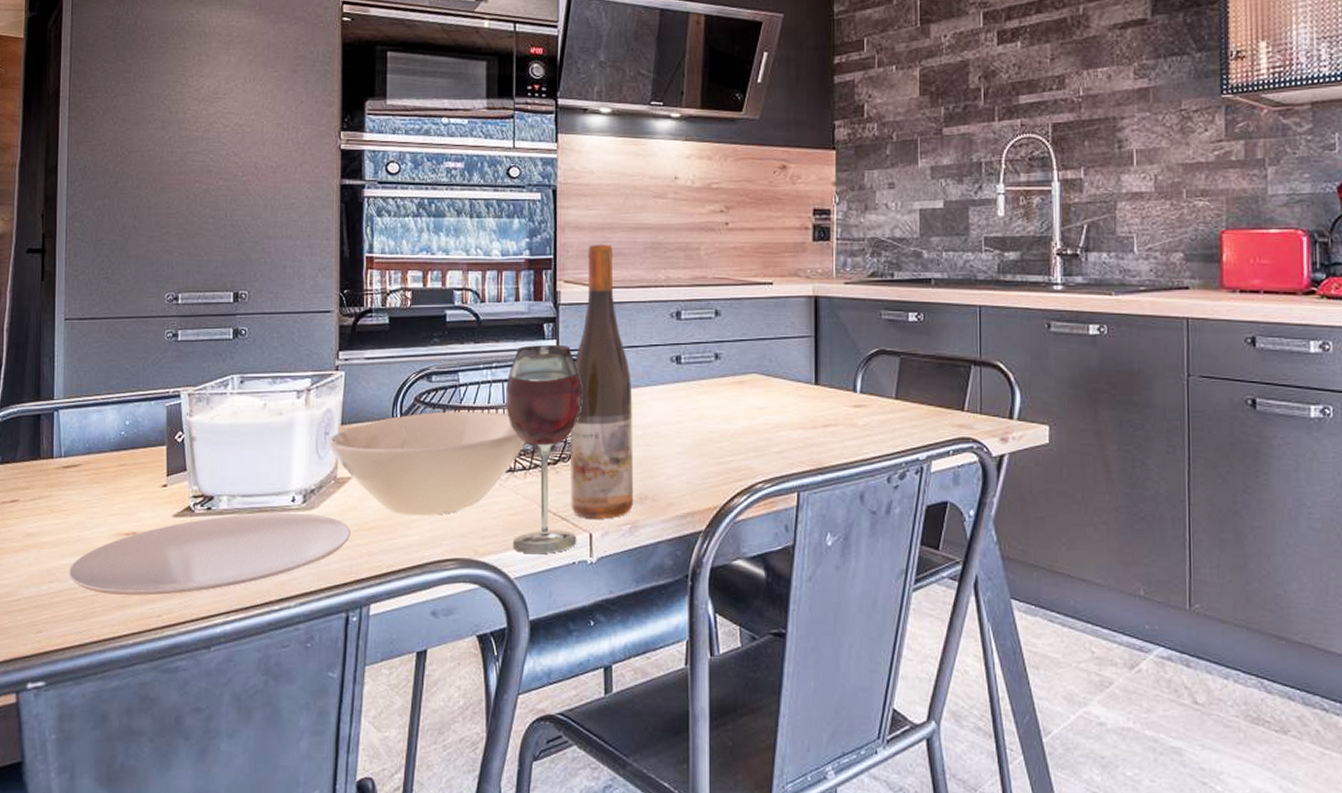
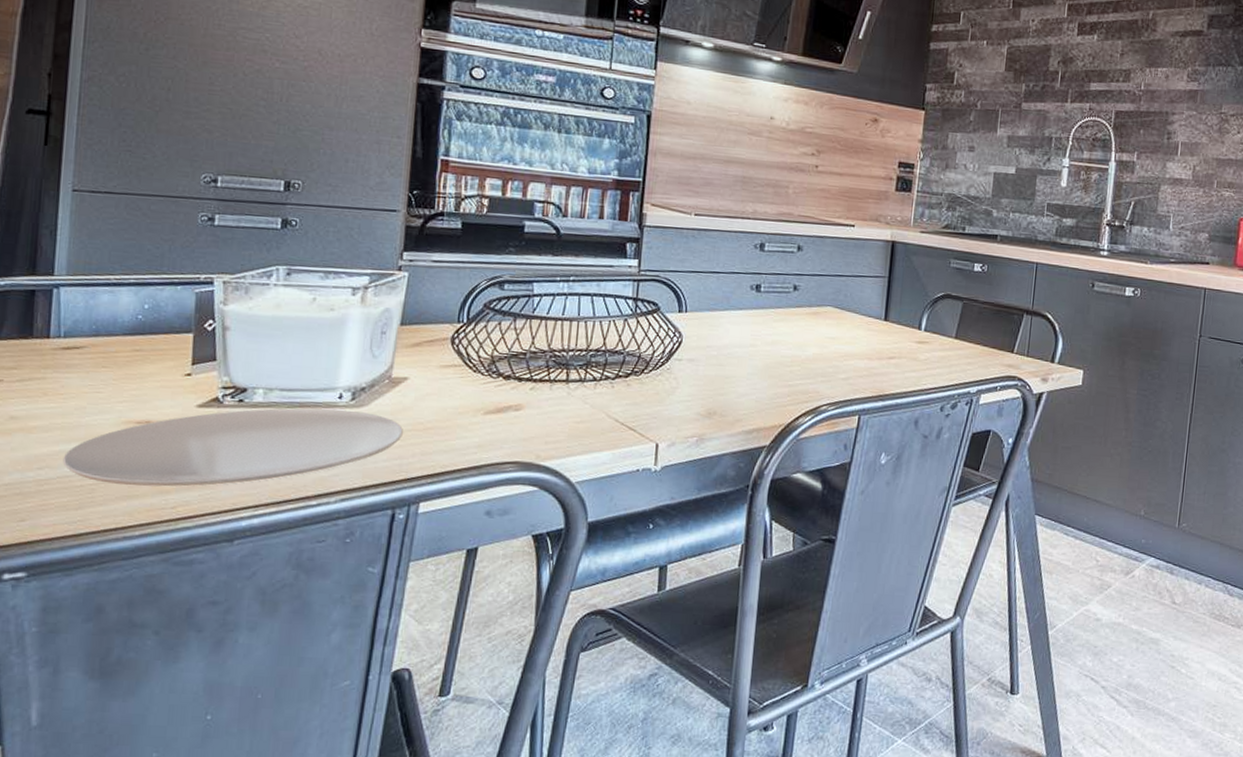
bowl: present [327,411,526,516] -> none [383,319,598,420]
wineglass: present [506,344,582,555] -> none [576,262,661,461]
wine bottle: present [571,243,634,519] -> none [639,171,711,431]

